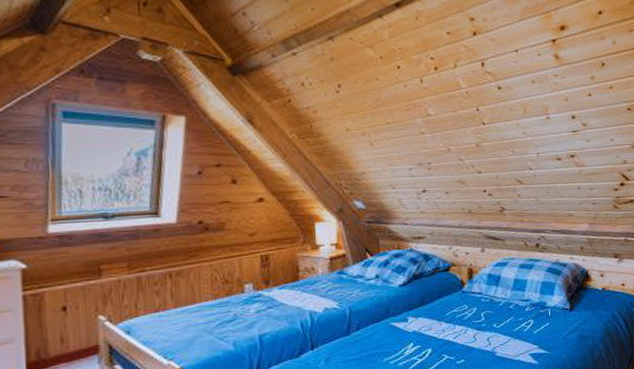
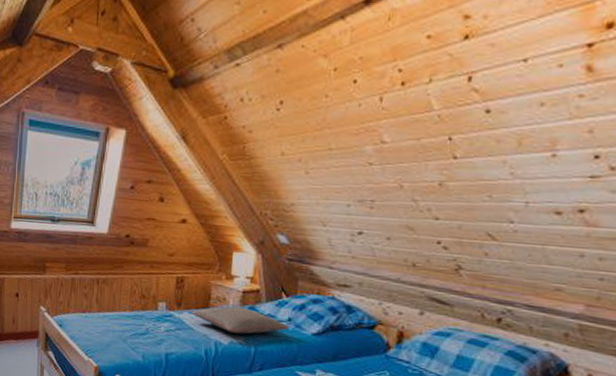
pillow: none [280,274,379,300] -> present [190,306,291,334]

